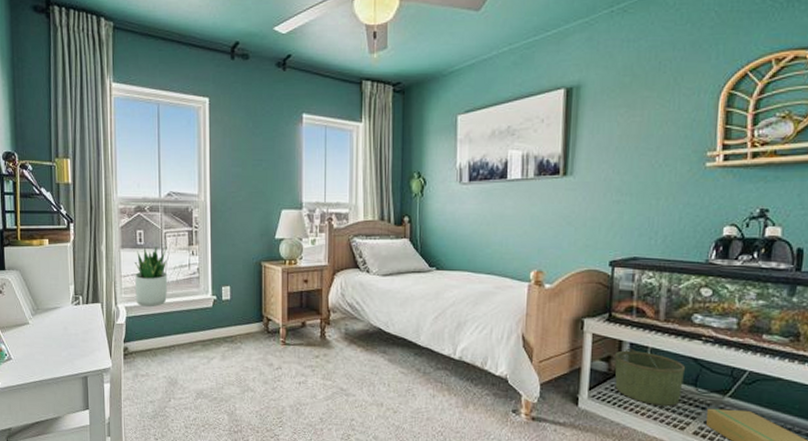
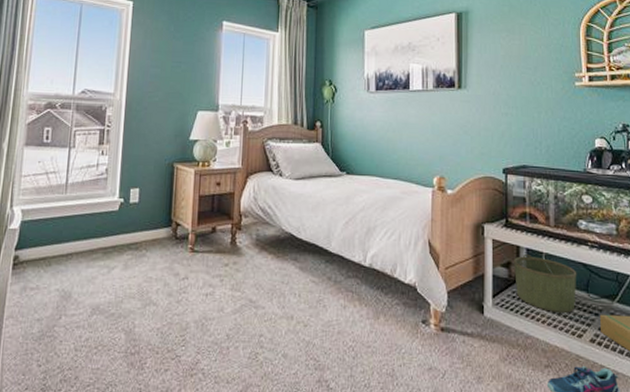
planter: present [135,246,168,308] -> none [34,145,76,211]

